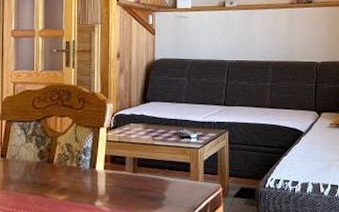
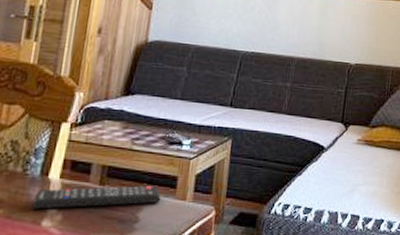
remote control: none [87,171,180,193] -> present [32,185,161,209]

